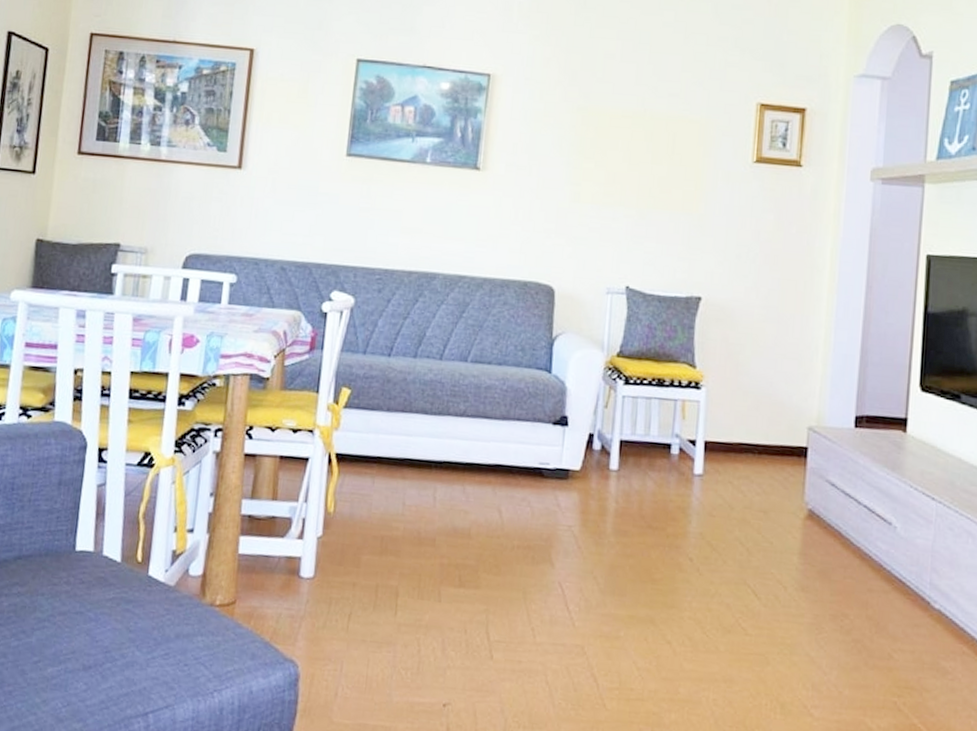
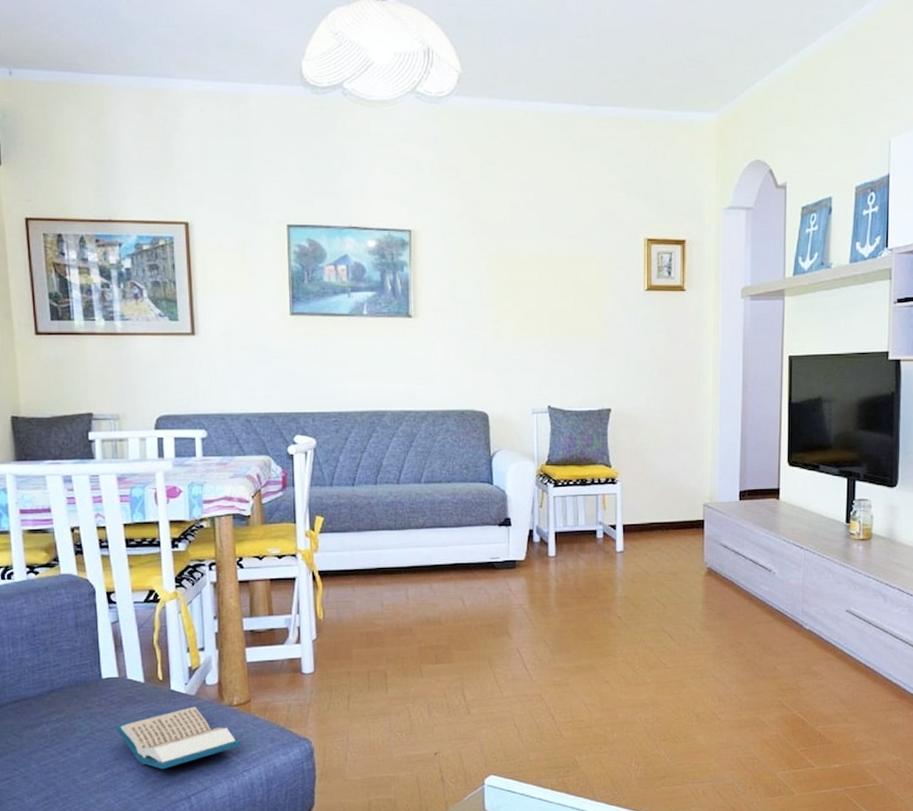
hardback book: none [79,599,216,674] -> present [115,706,241,770]

